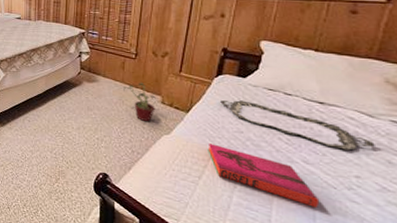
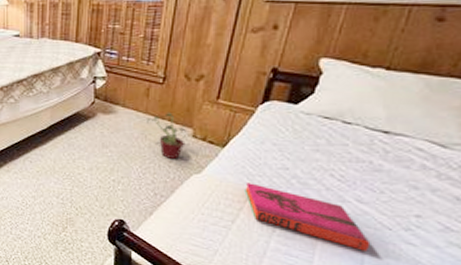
serving tray: present [220,100,375,151] -> none [264,131,444,187]

